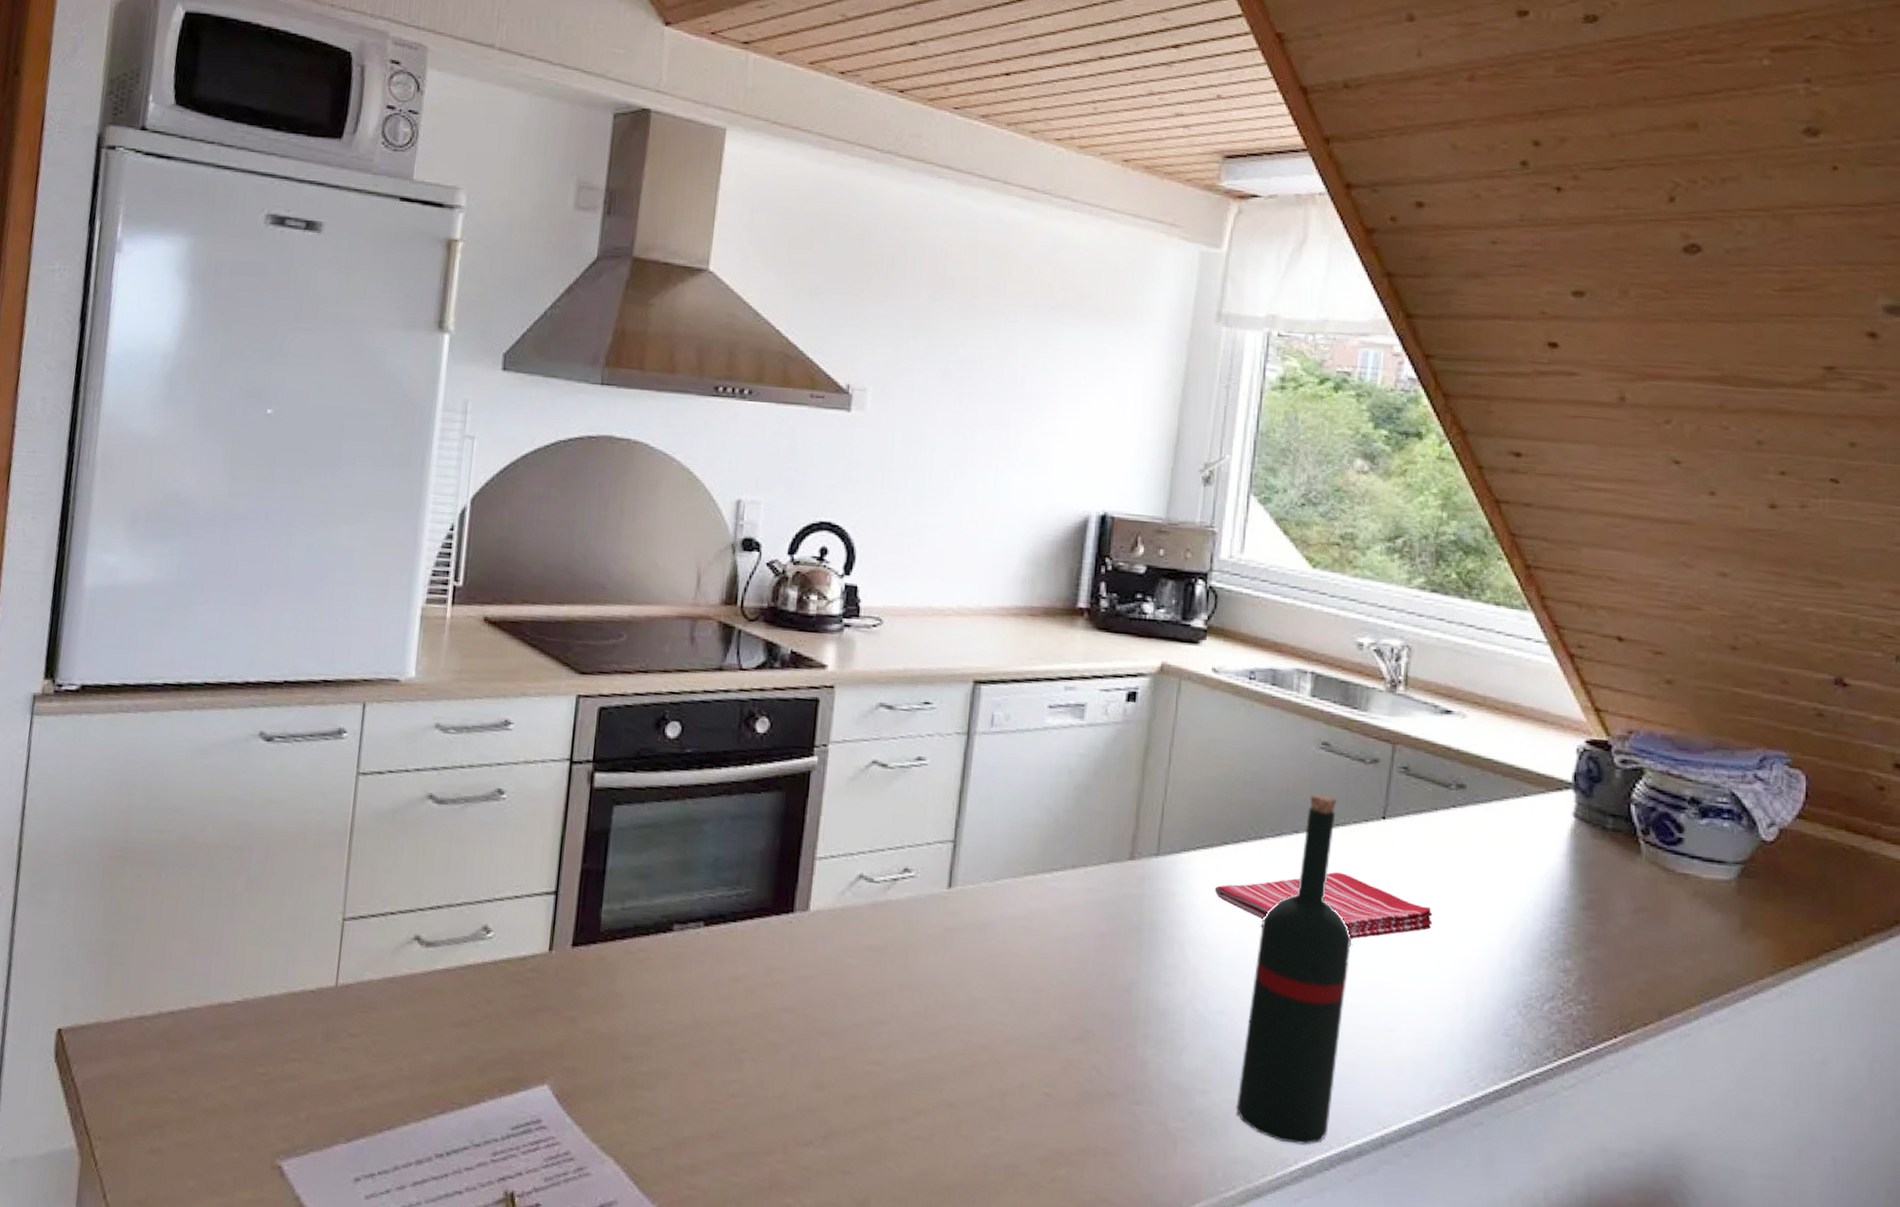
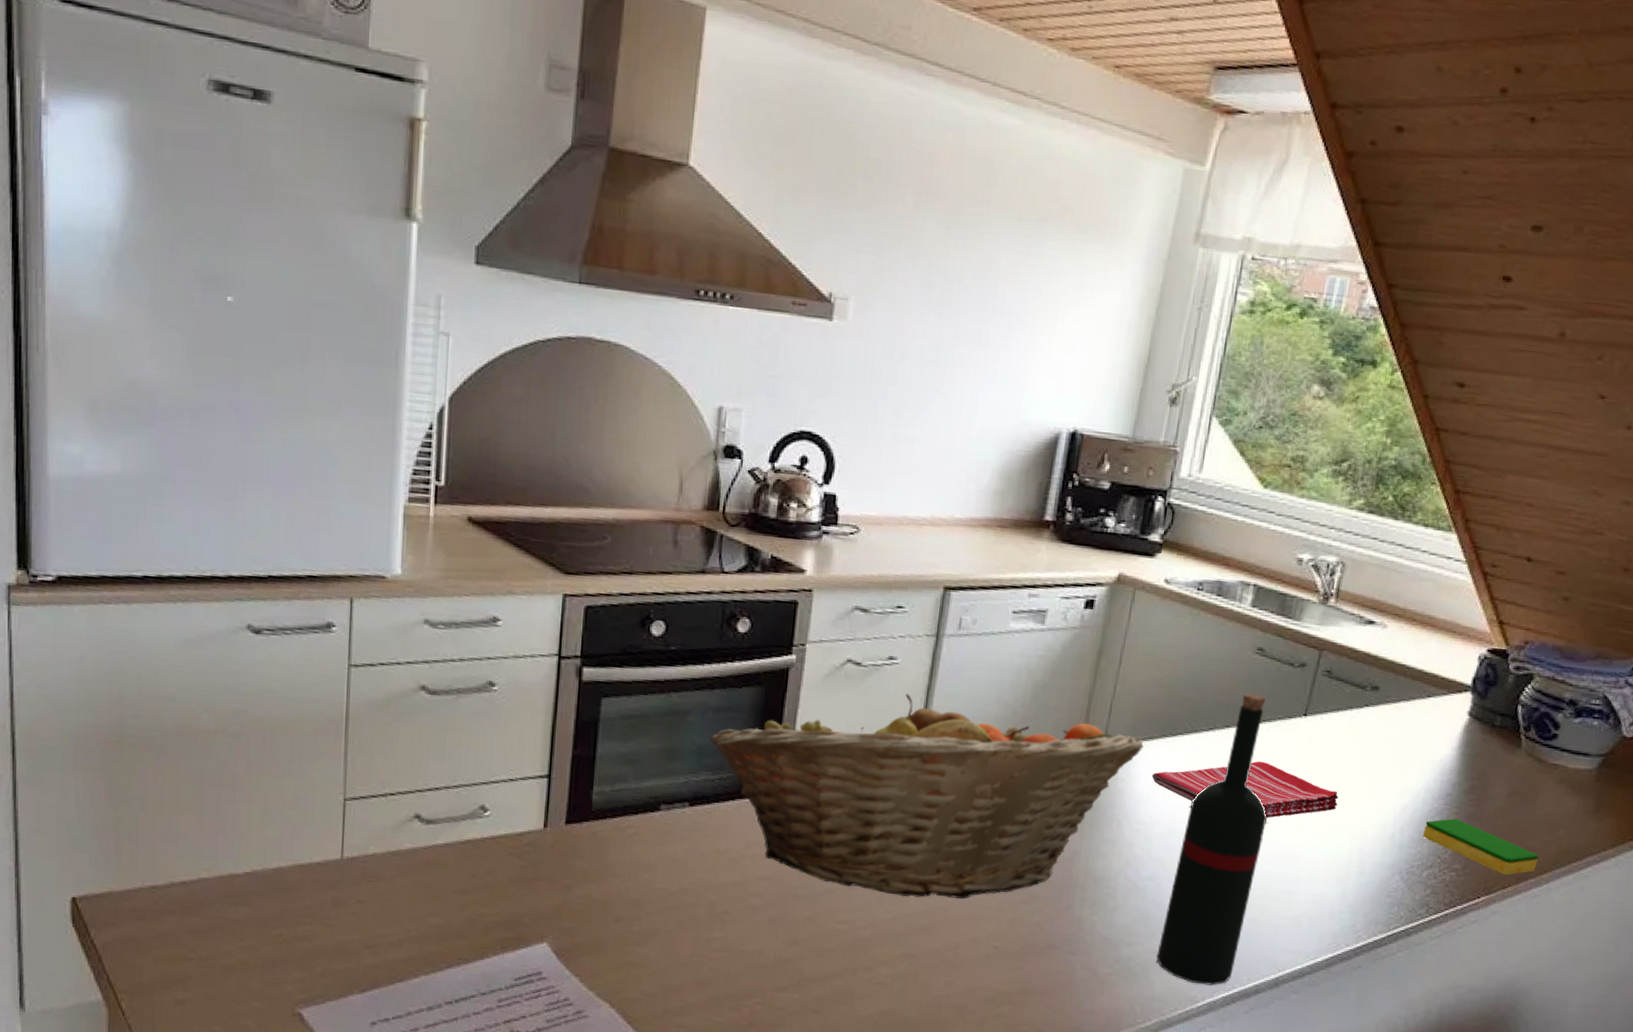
fruit basket: none [727,797,1203,1035] -> present [710,693,1144,899]
dish sponge: none [1537,939,1682,1009] -> present [1422,818,1539,875]

